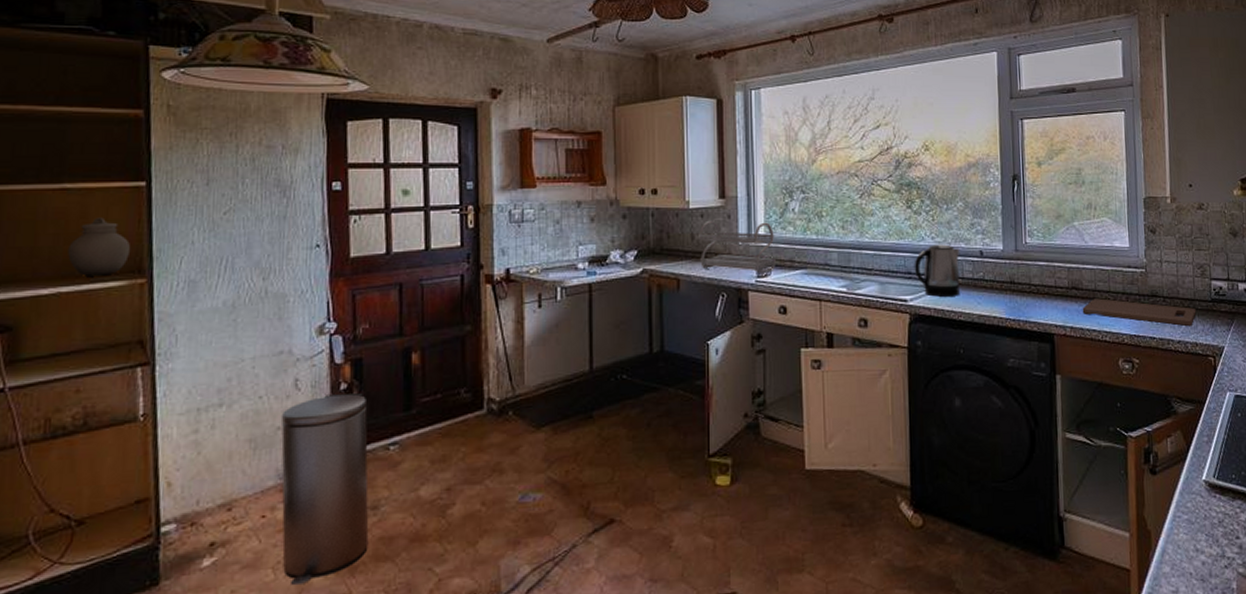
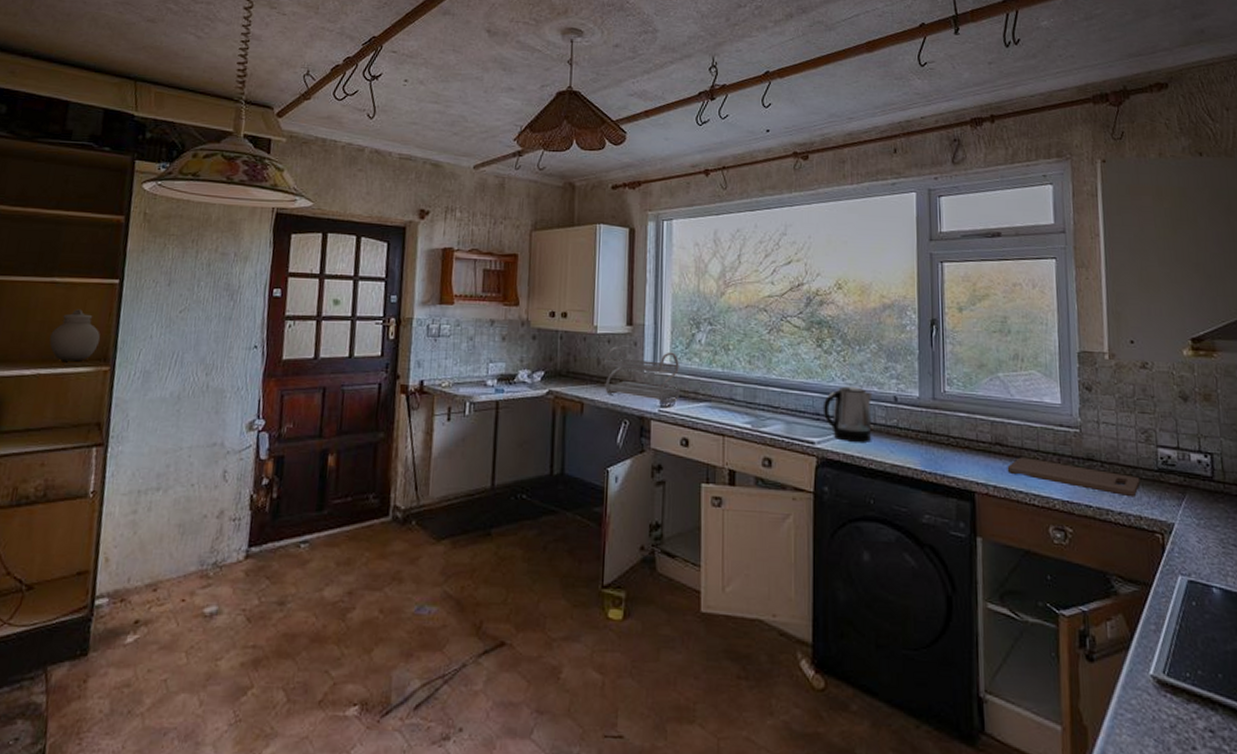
pedal bin: present [280,392,369,586] -> none [195,488,284,673]

